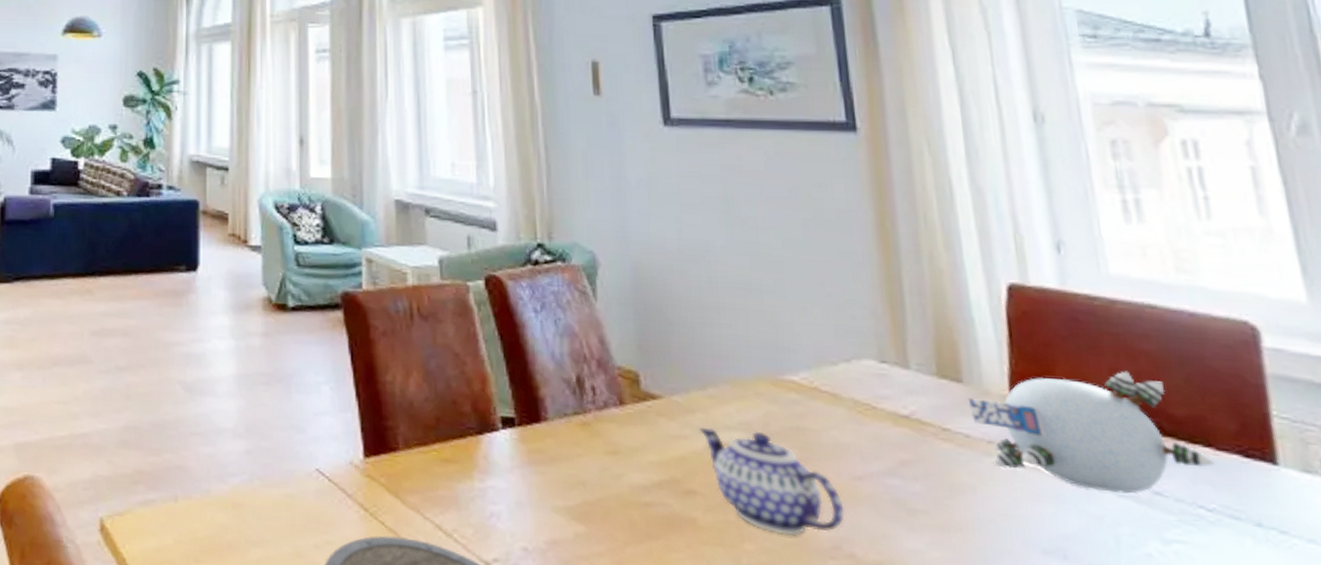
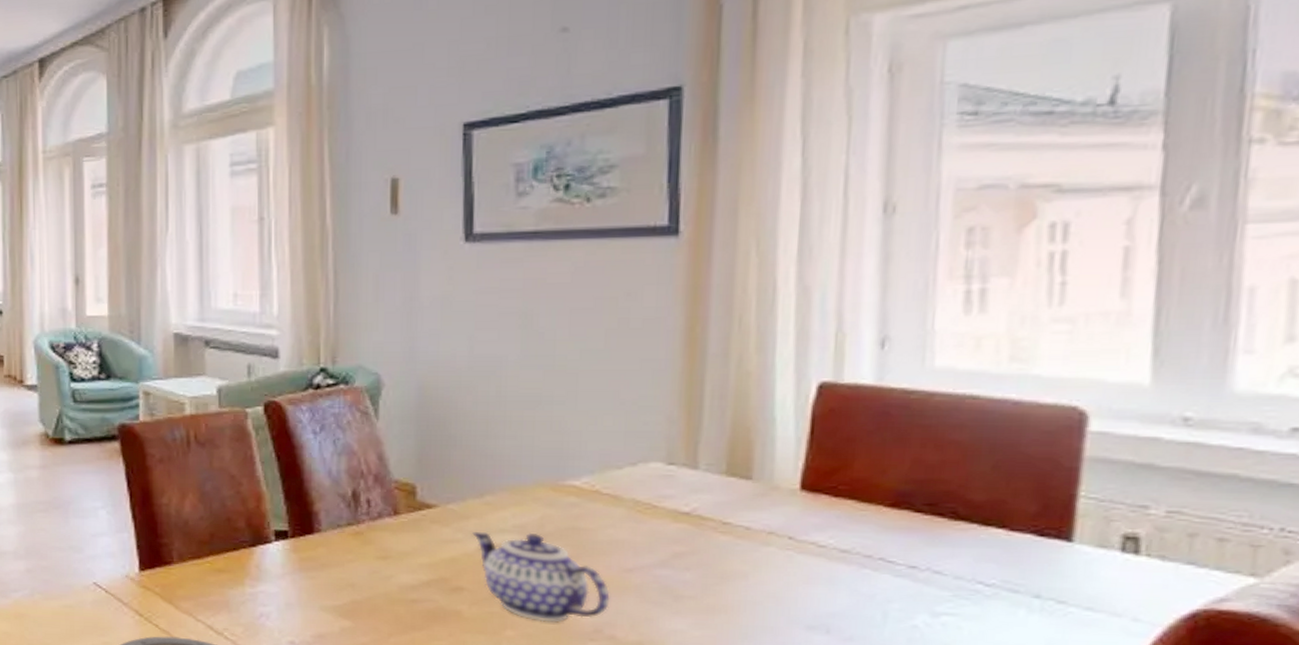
decorative ball: present [969,371,1216,494] -> none [755,461,1006,574]

